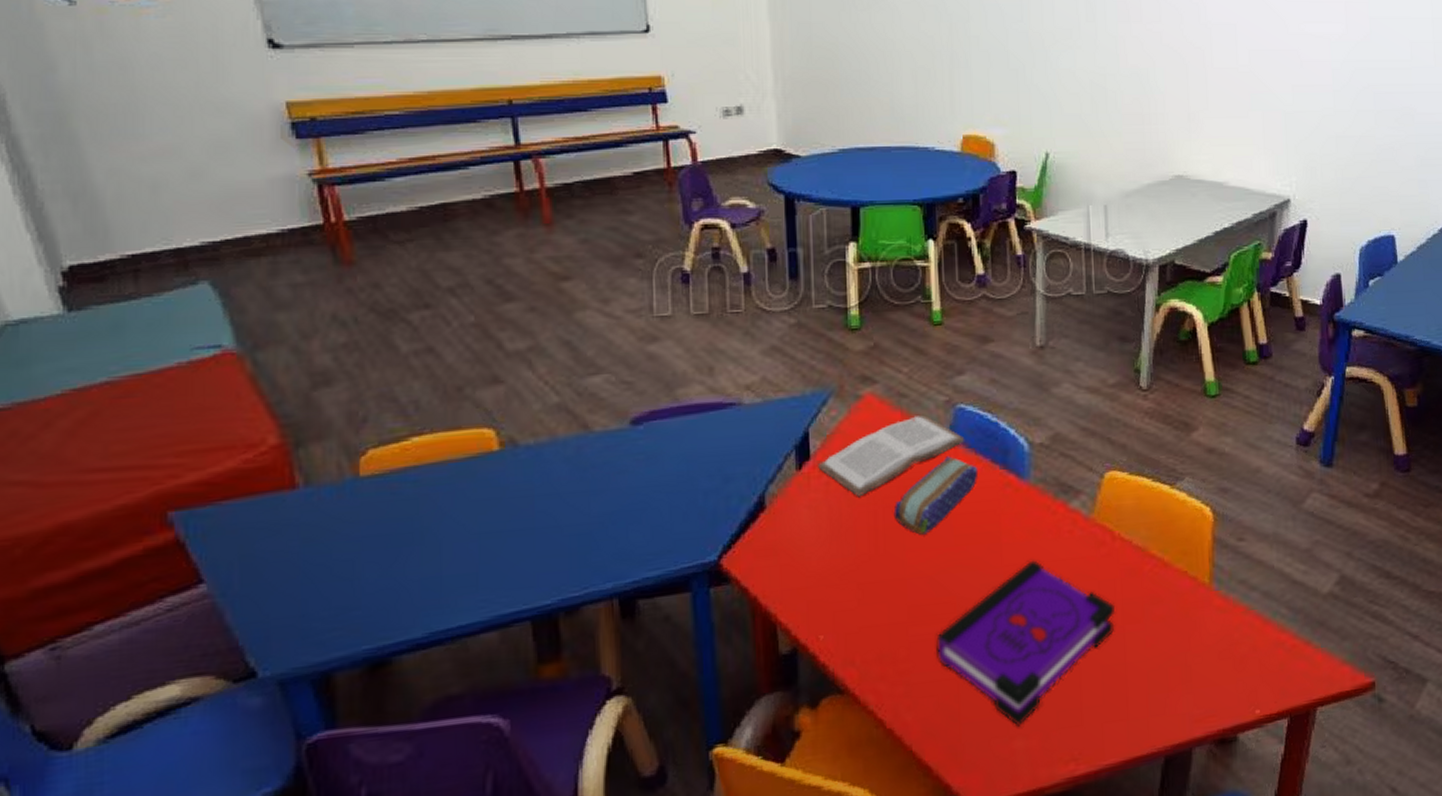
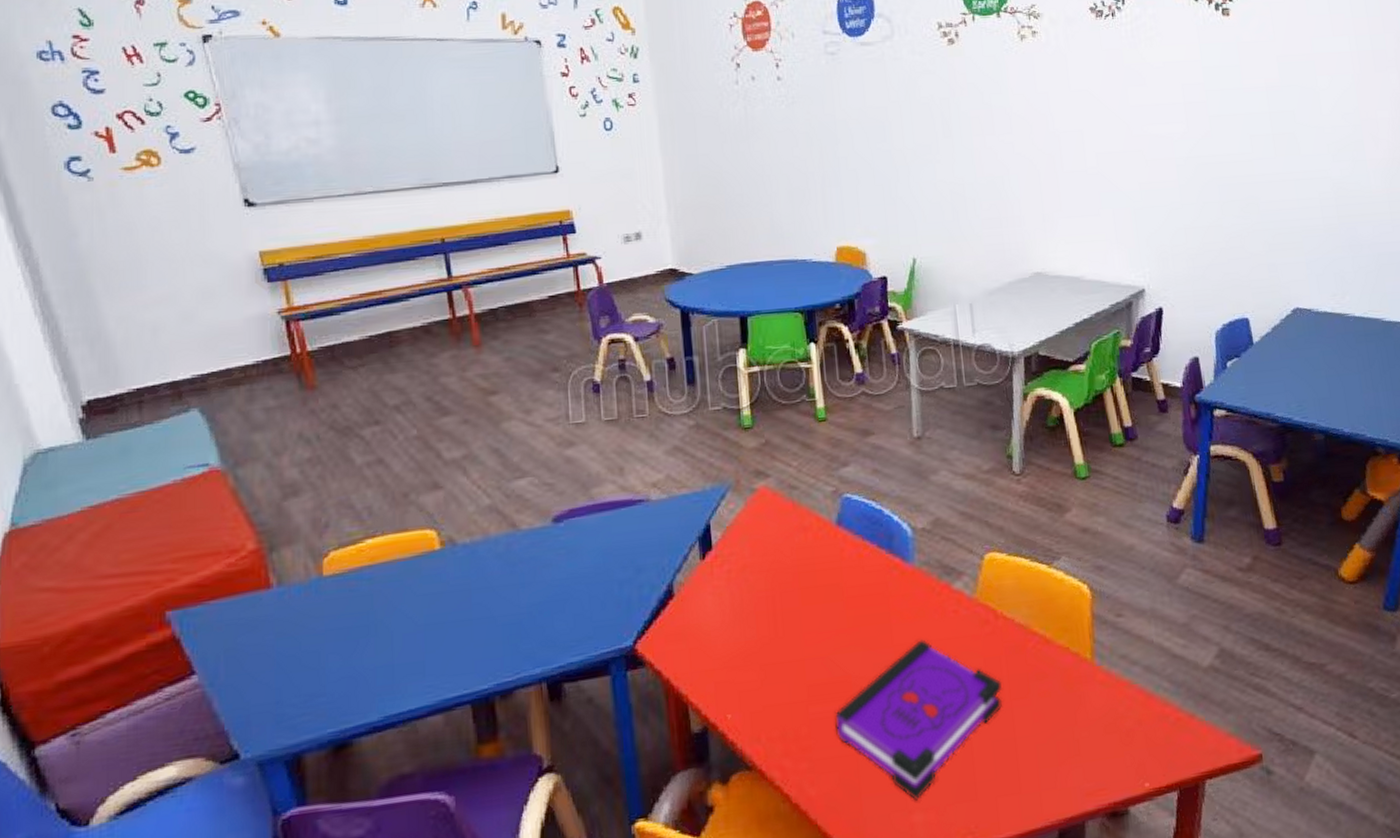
book: present [818,414,965,497] -> none [719,504,853,584]
pencil case: present [893,456,979,535] -> none [790,542,866,618]

